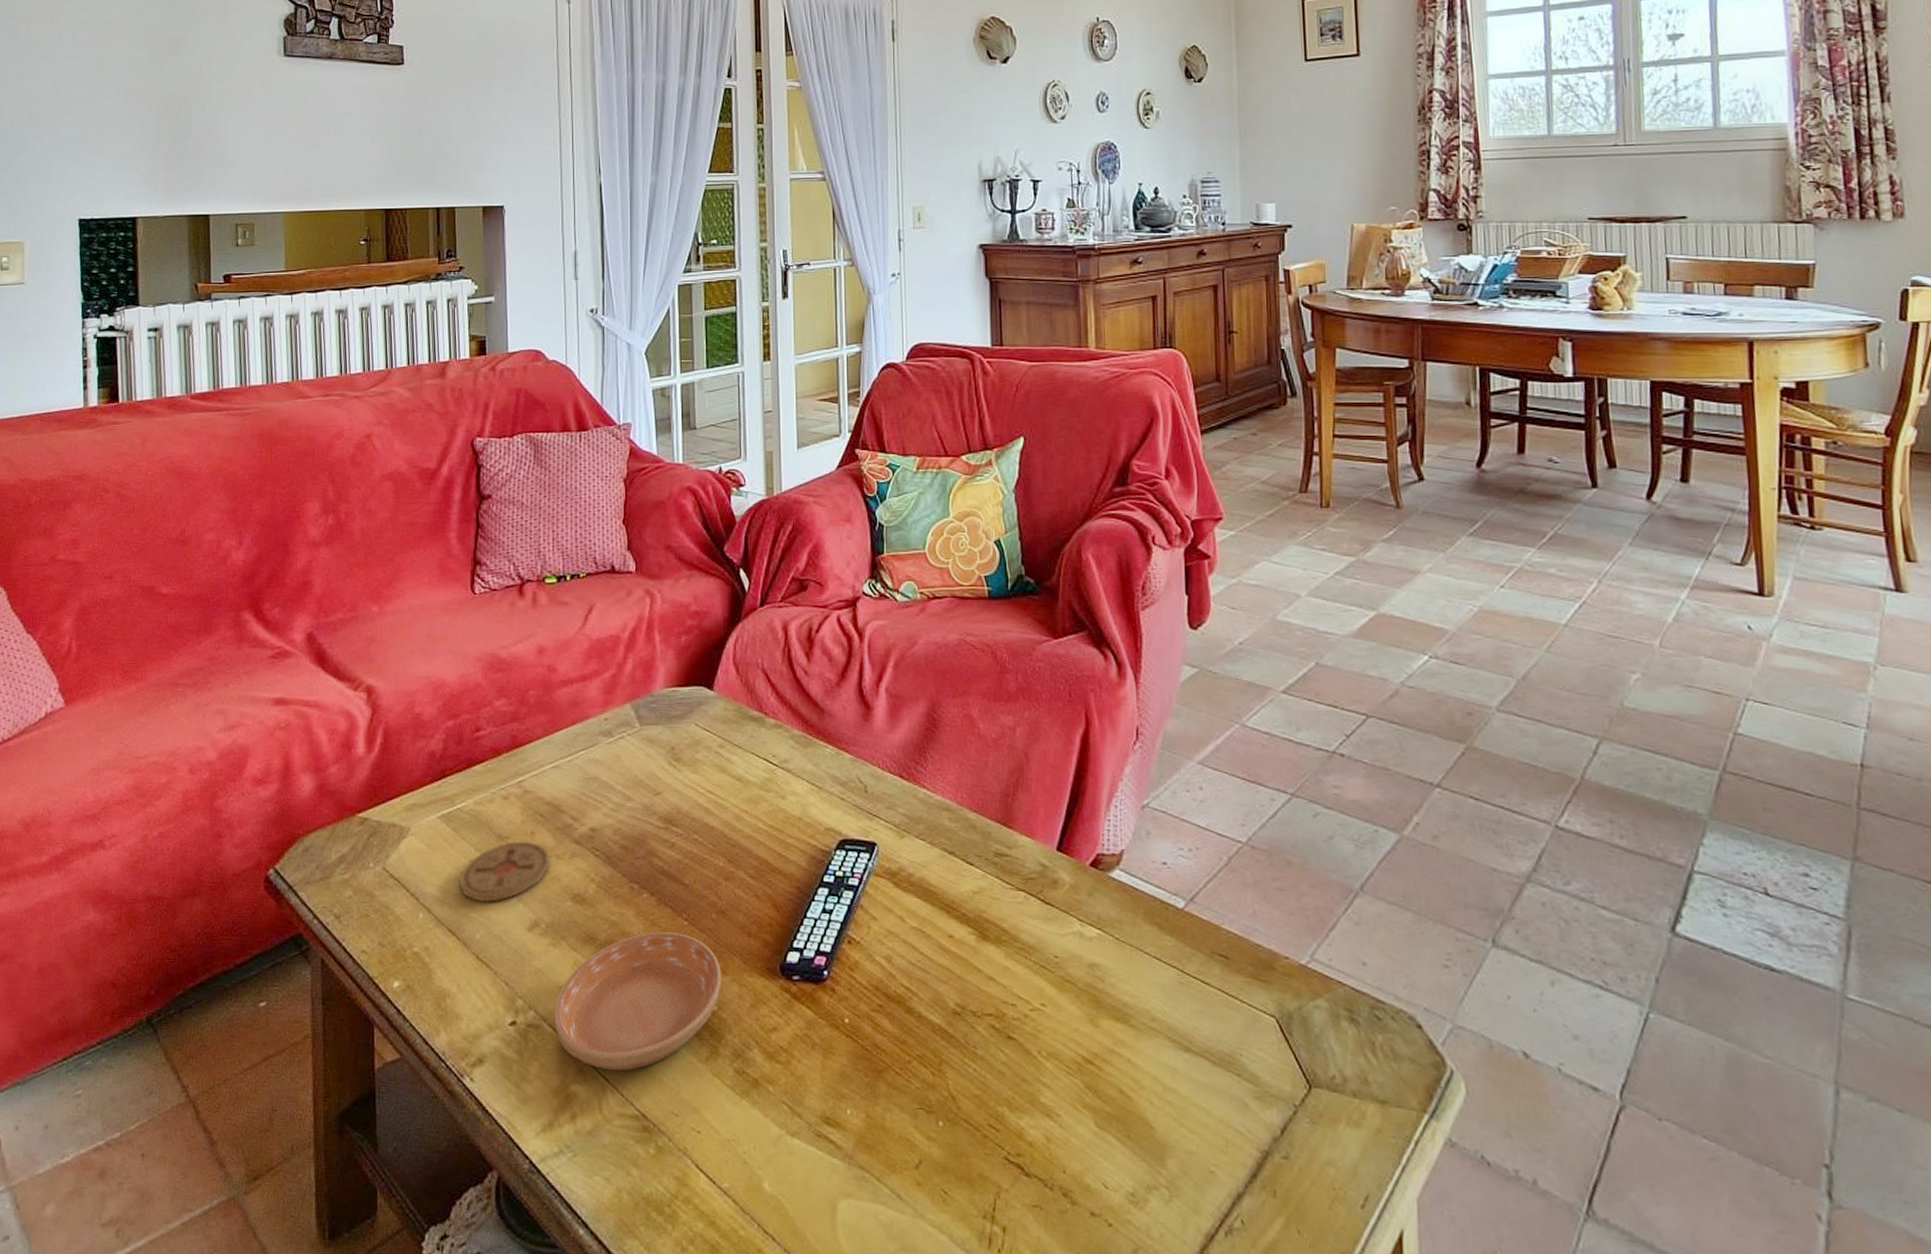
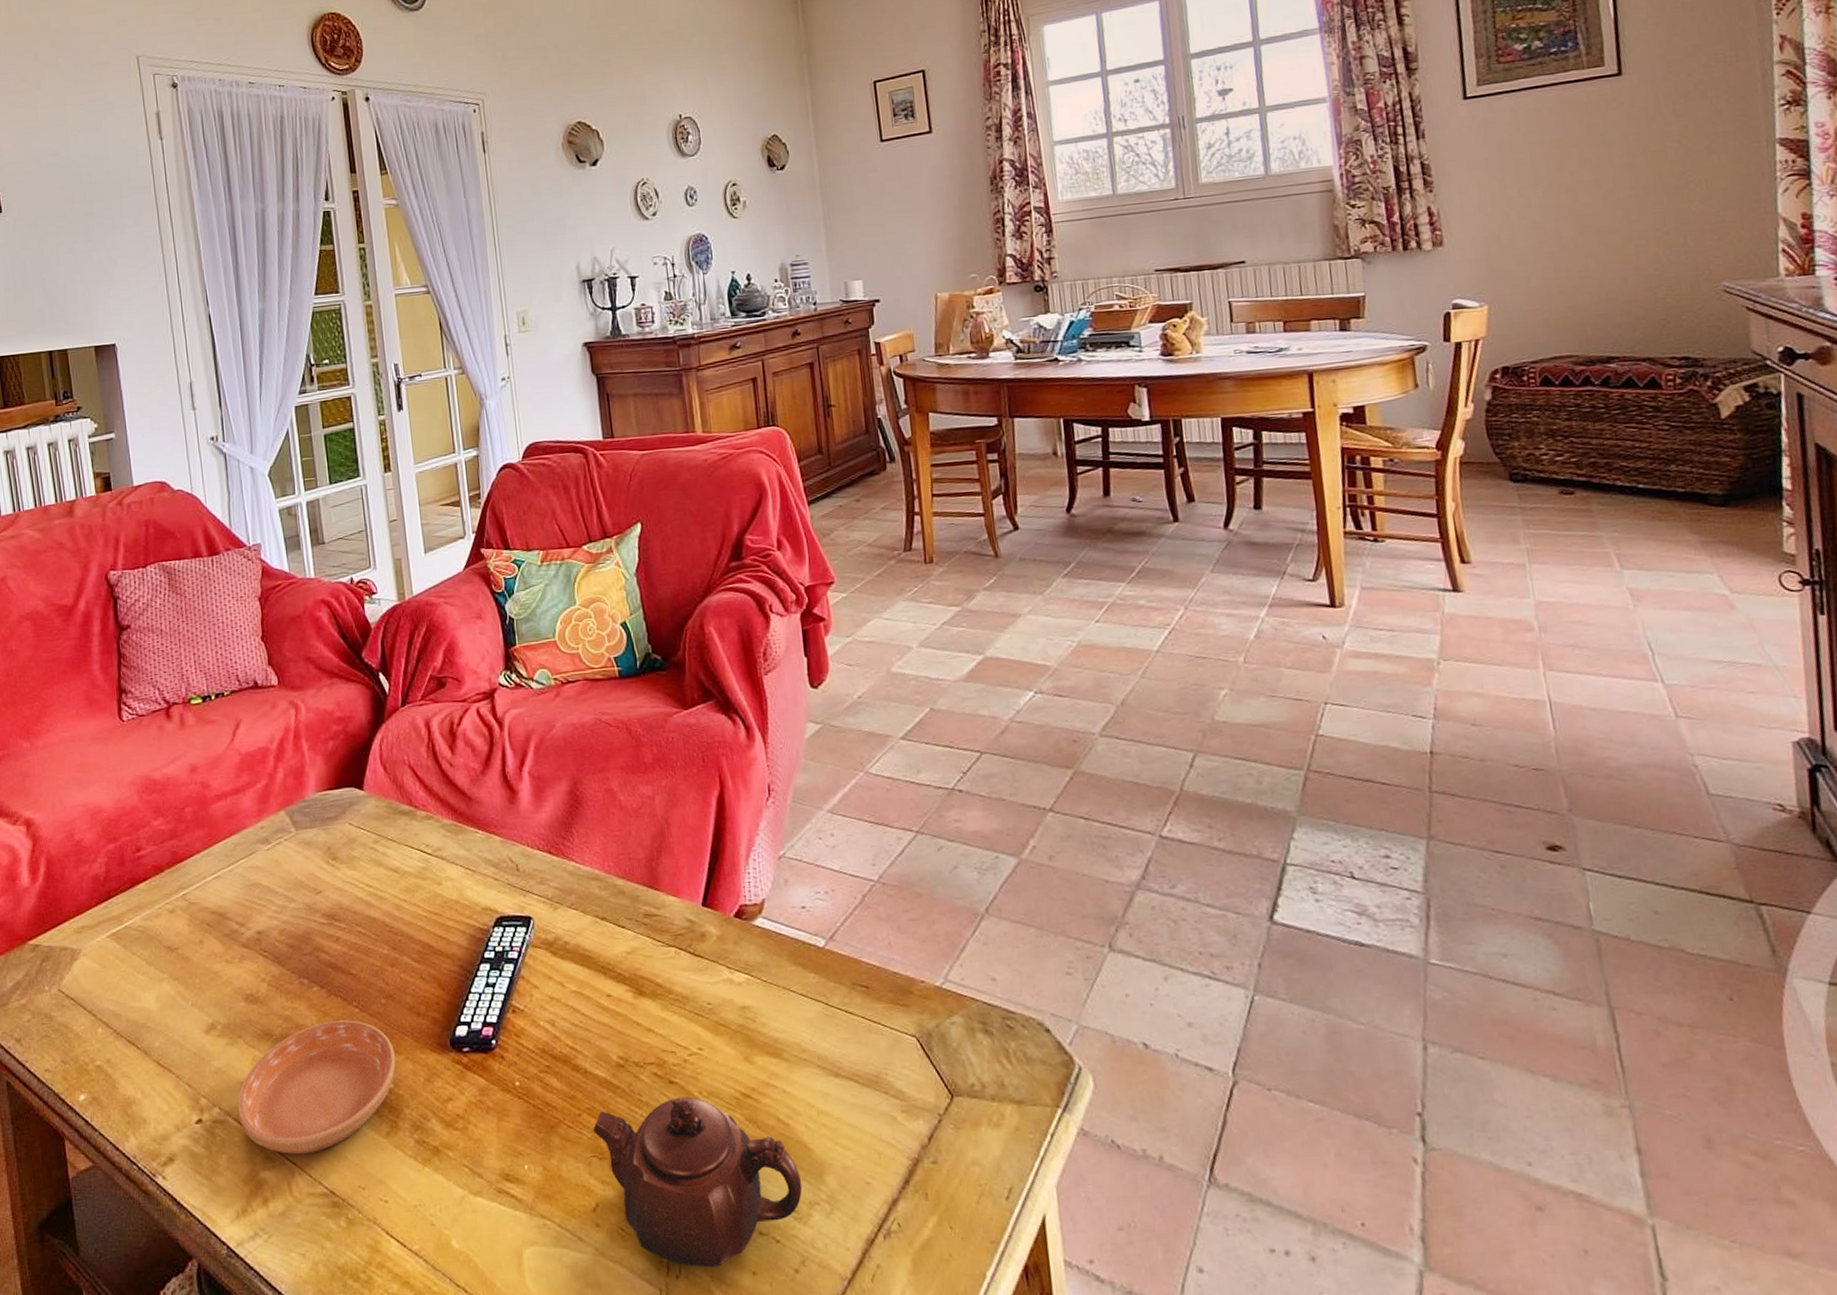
coaster: present [458,841,550,903] -> none [133,950,220,1012]
teapot: none [923,1054,1141,1246] -> present [593,1096,803,1268]

